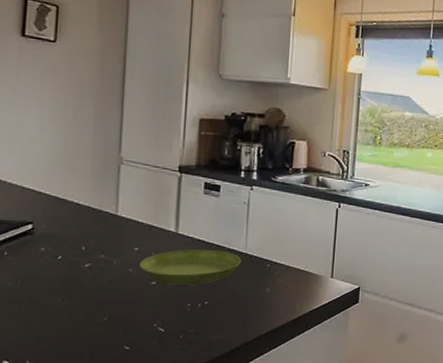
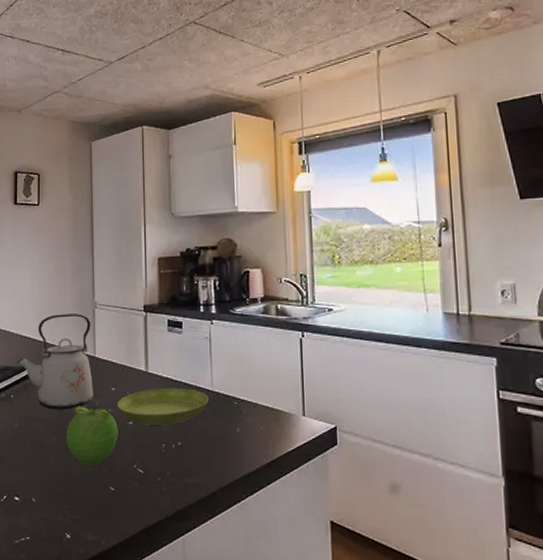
kettle: none [13,167,115,269] -> present [16,314,93,410]
fruit: none [73,264,139,326] -> present [65,404,118,466]

